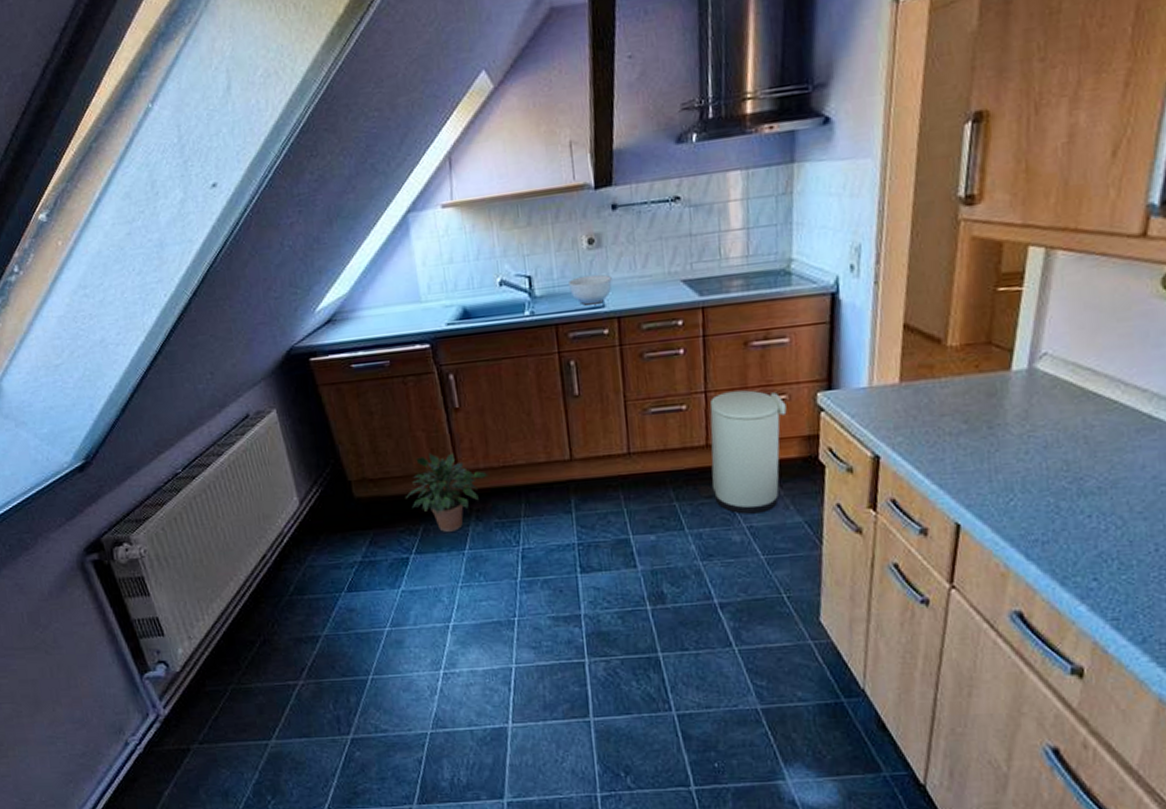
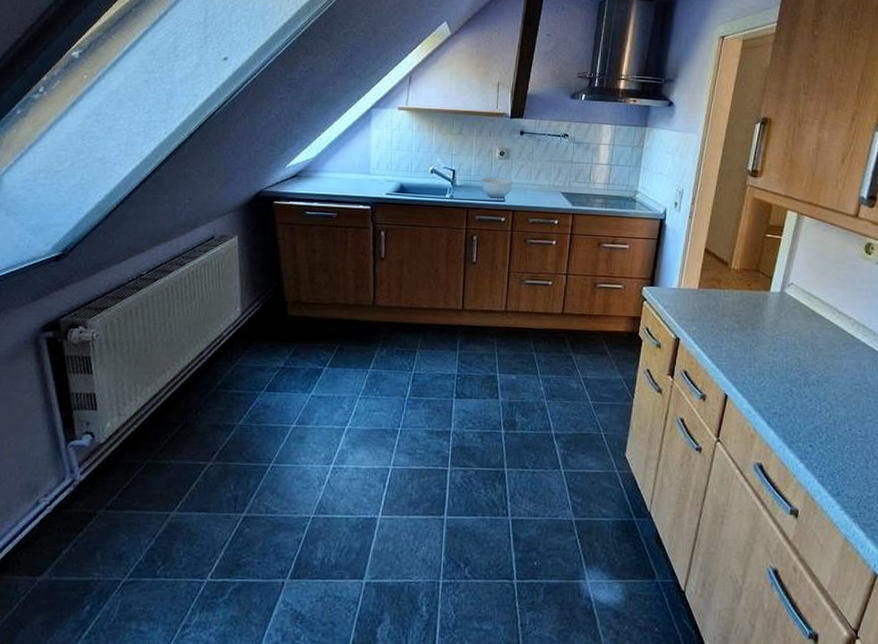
potted plant: present [406,452,489,533] -> none [330,289,398,354]
pedal bin: present [698,390,787,514] -> none [552,277,621,369]

